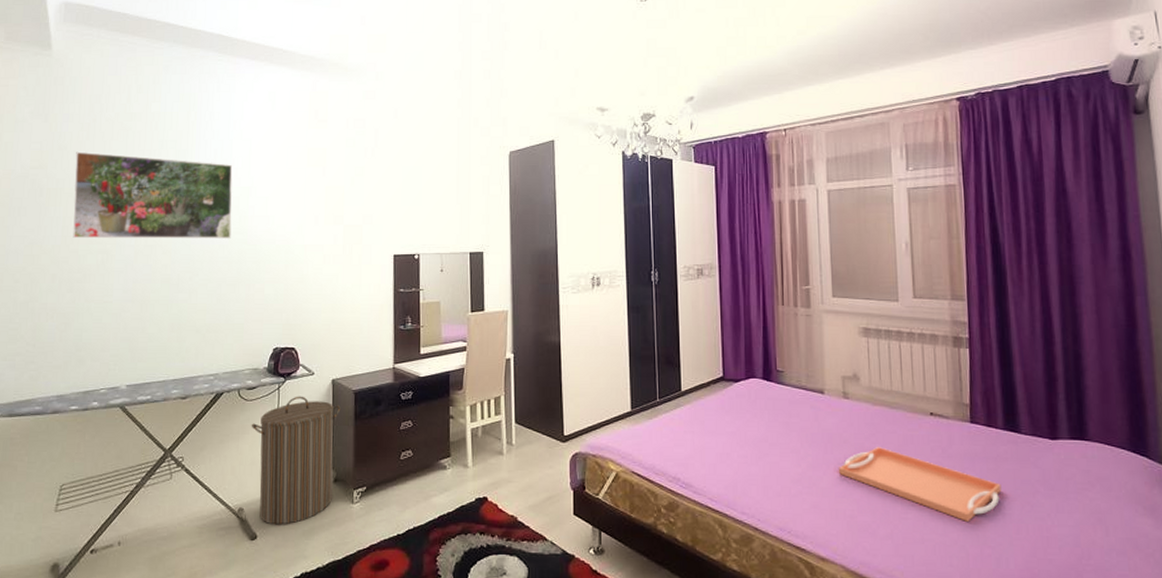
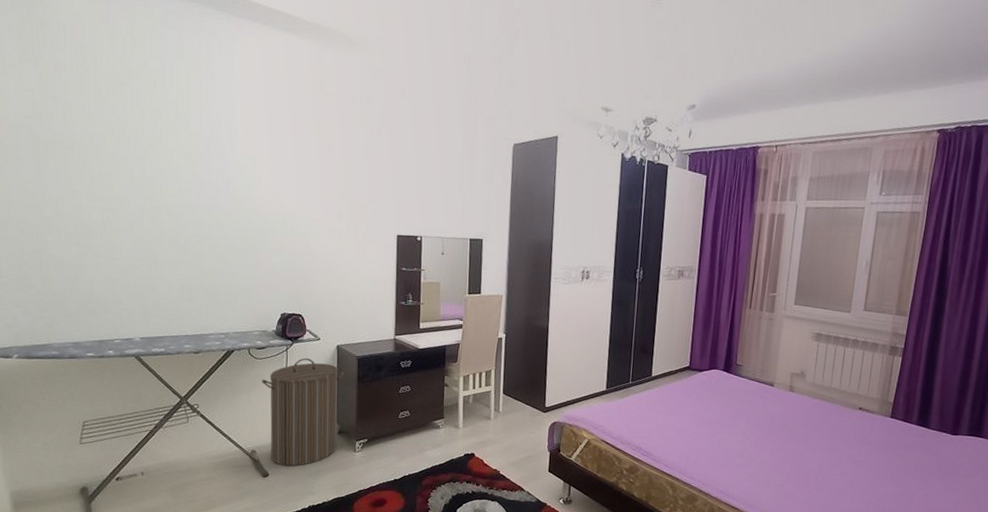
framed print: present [73,151,233,239] -> none [71,103,238,207]
serving tray: present [839,447,1002,522] -> none [776,432,905,494]

